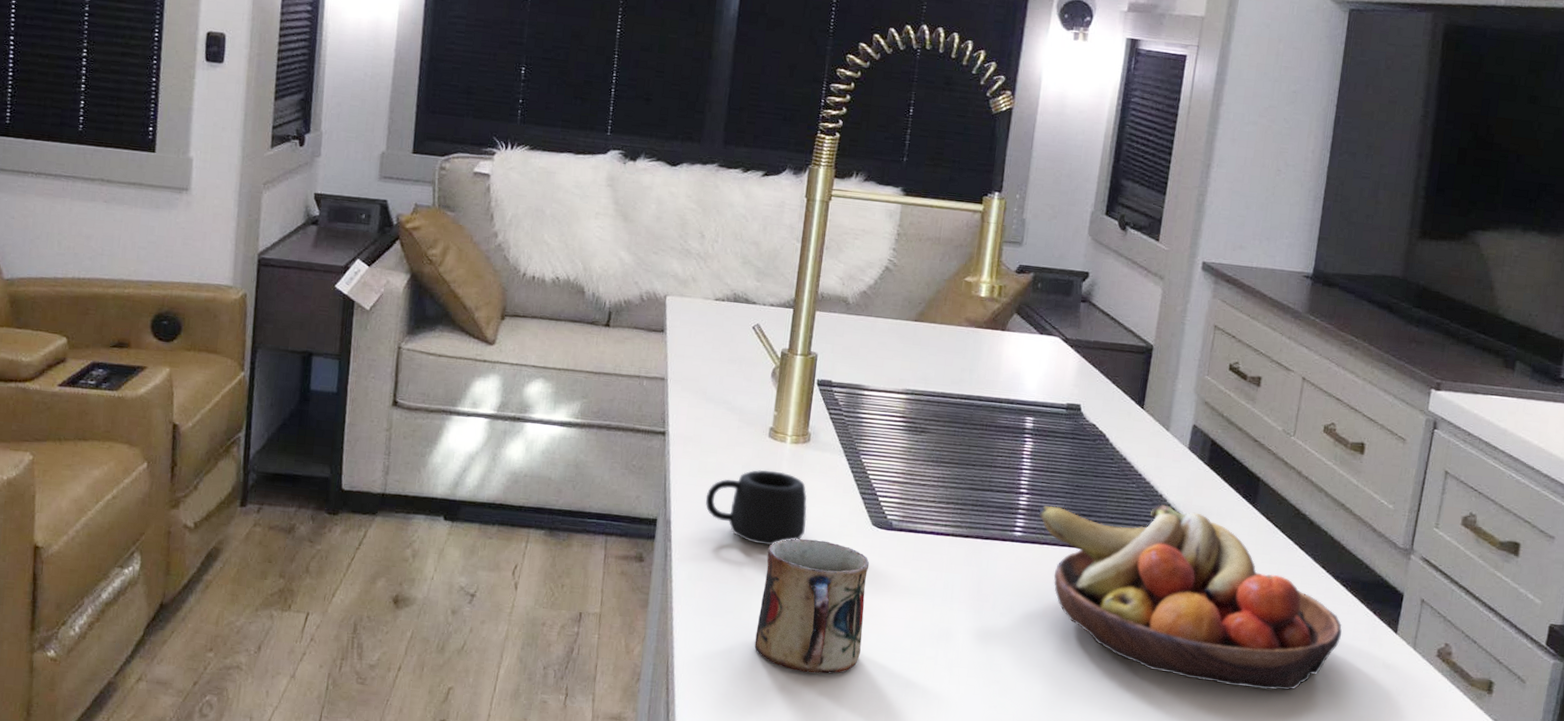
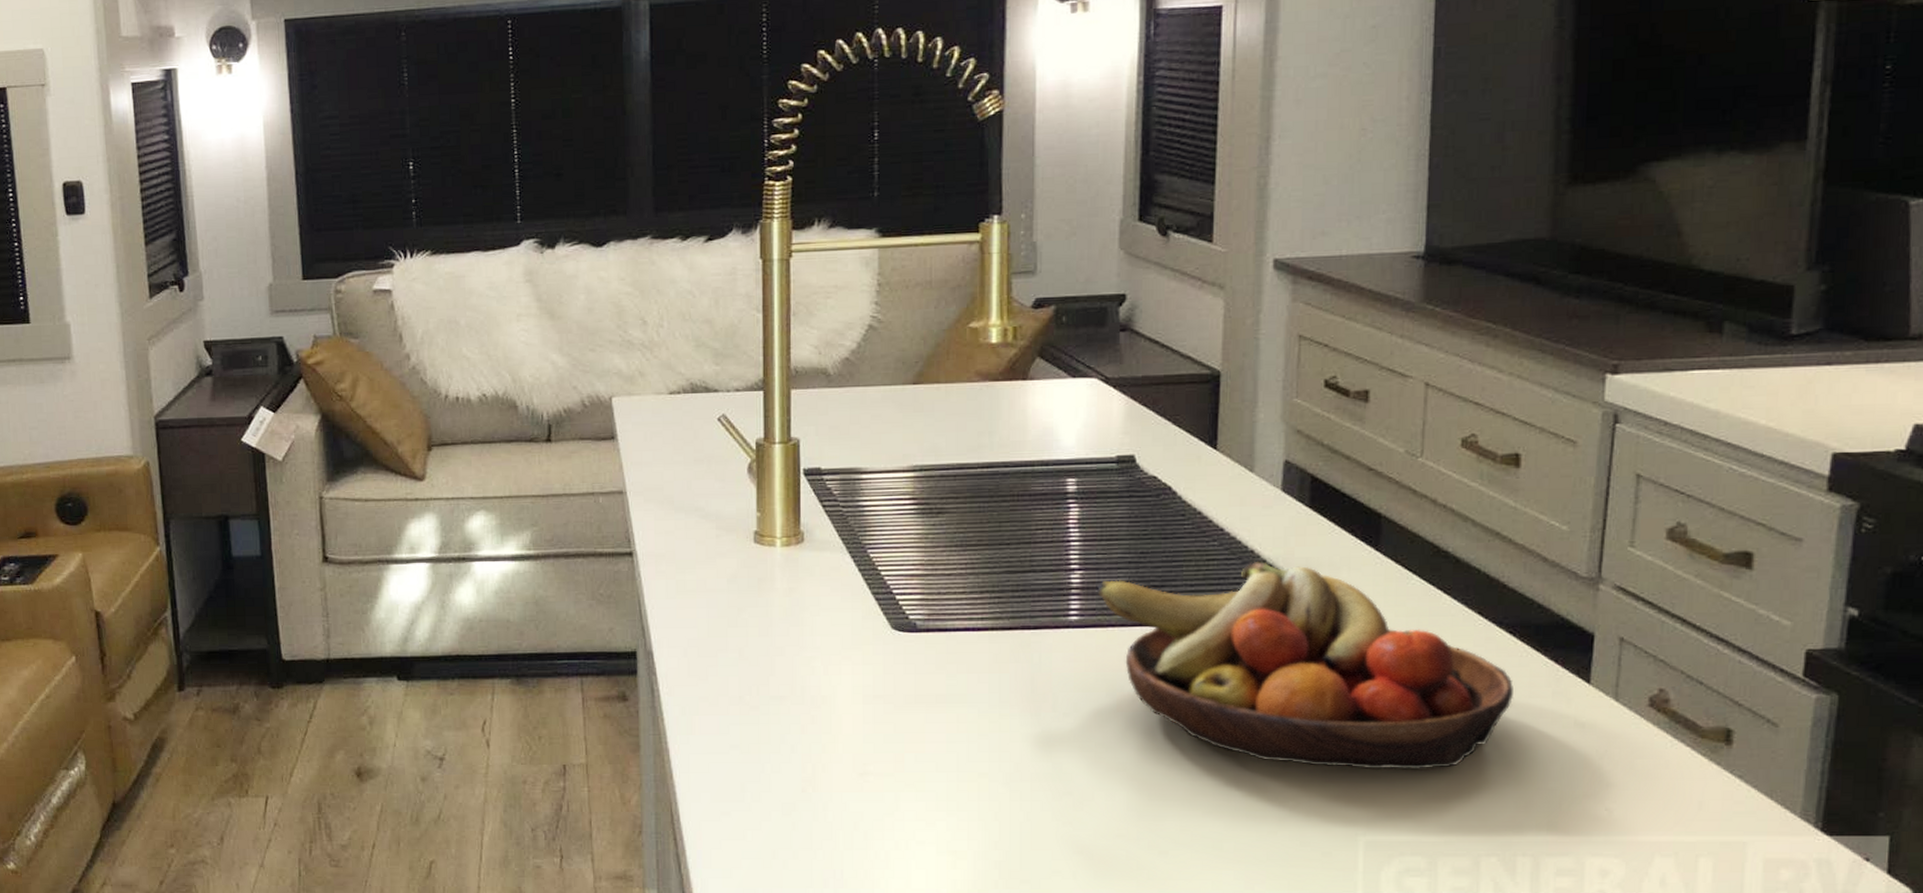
mug: present [705,469,807,546] -> none [689,580,813,666]
mug: present [754,538,870,674] -> none [769,653,897,806]

